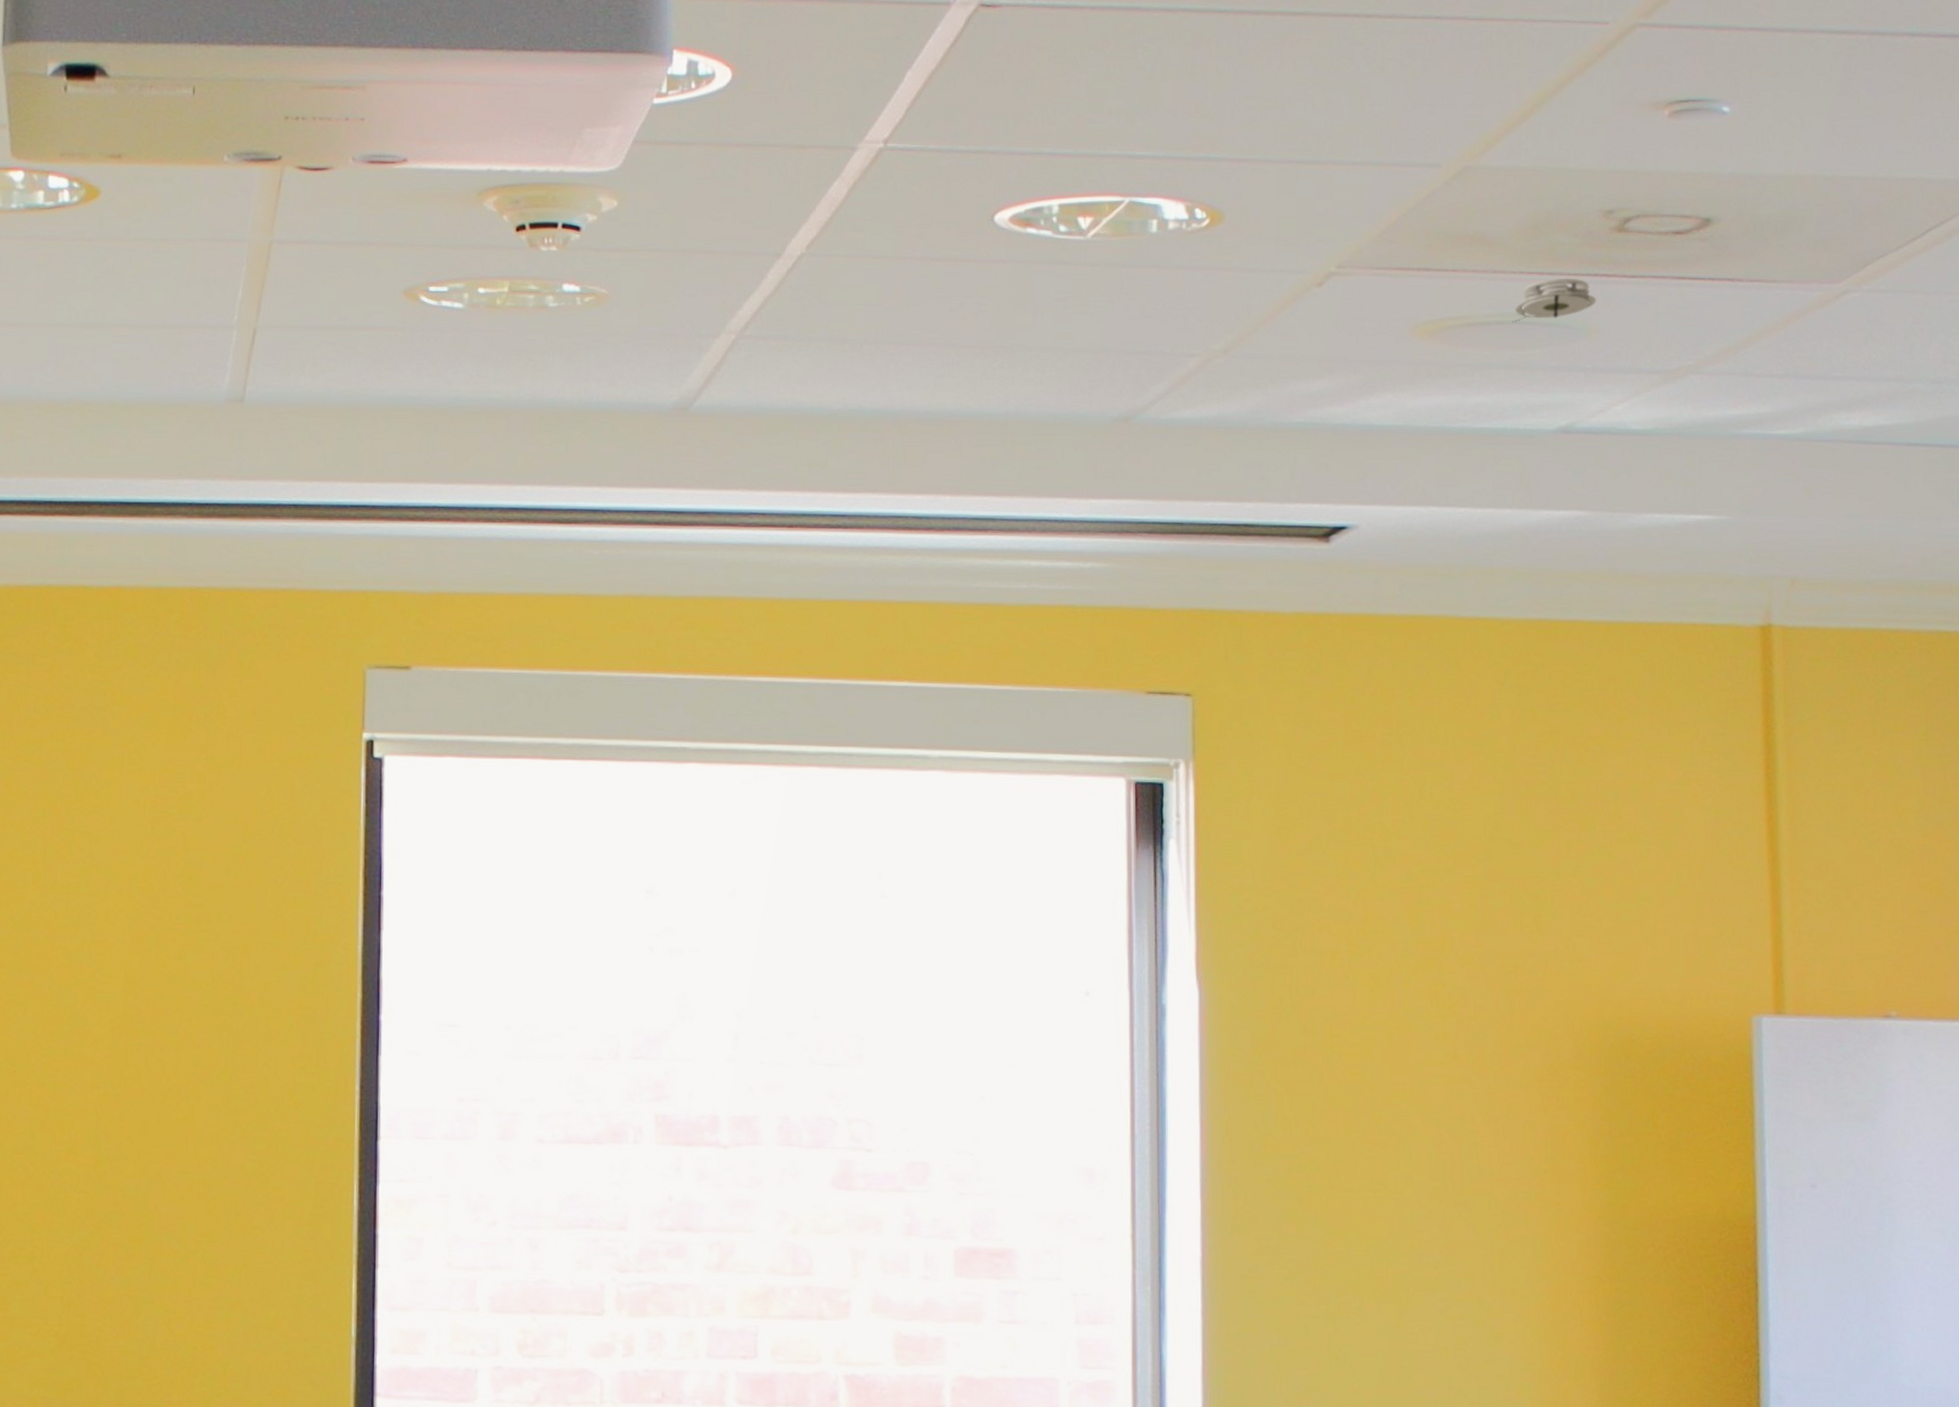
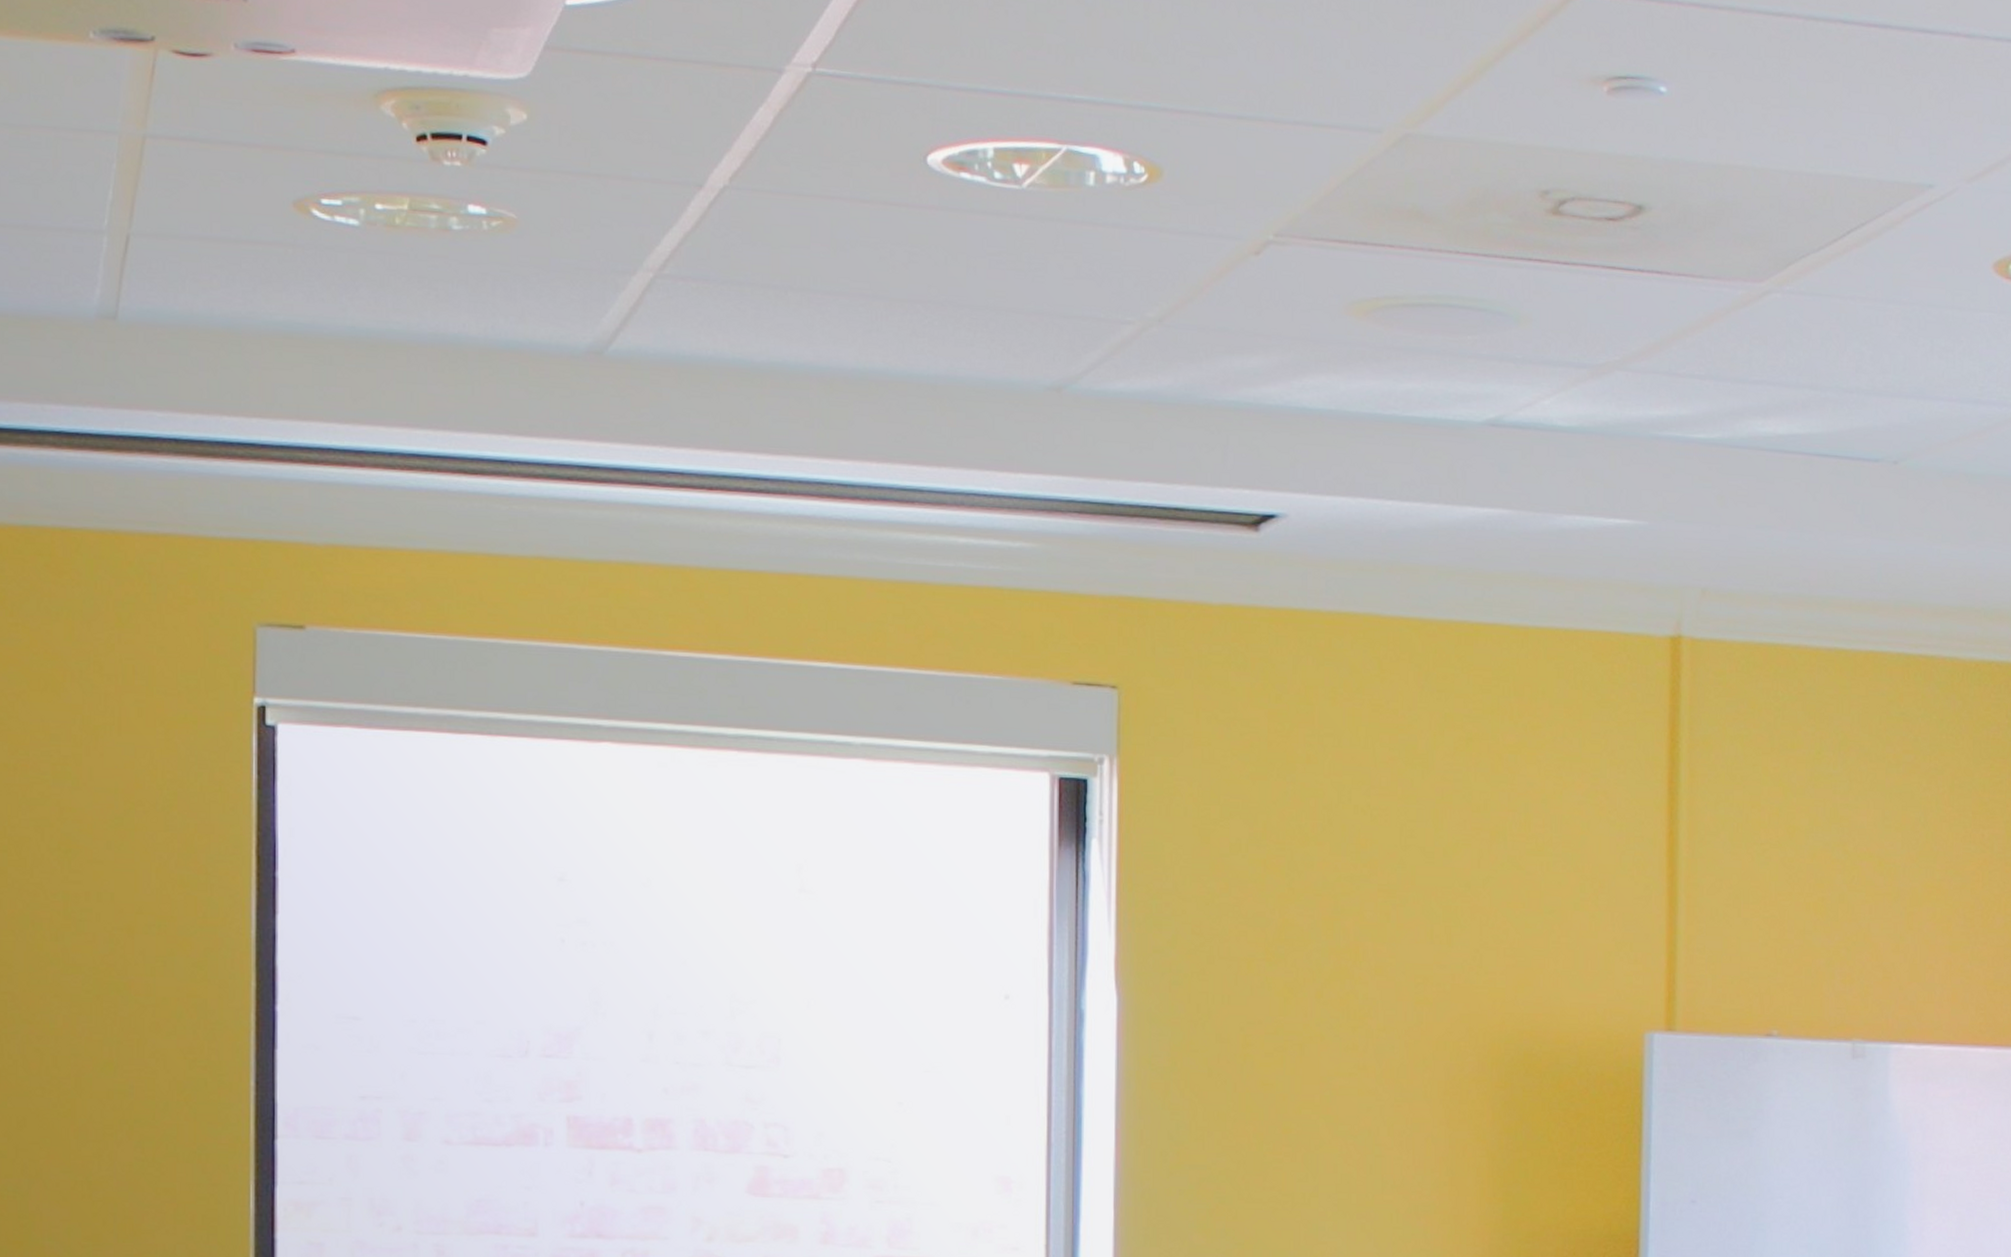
smoke detector: present [1512,278,1597,323] -> none [1446,260,1529,306]

